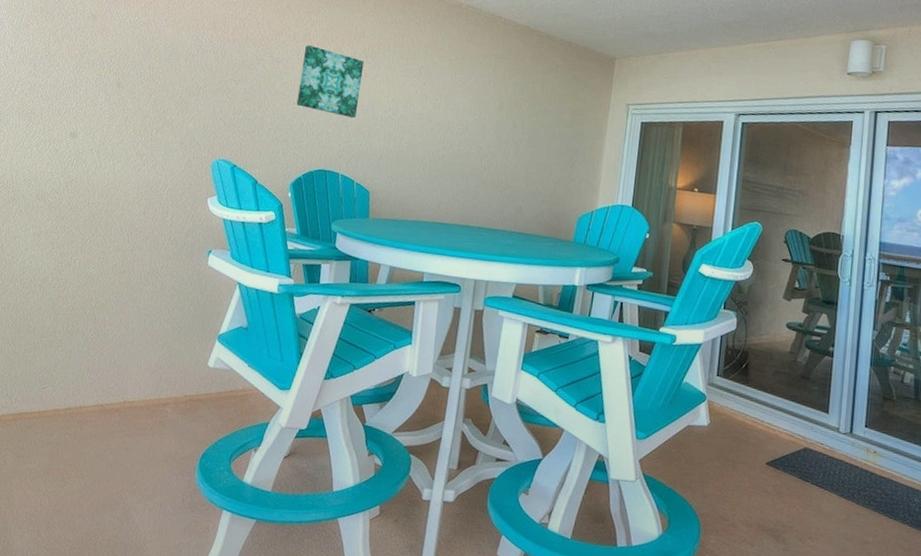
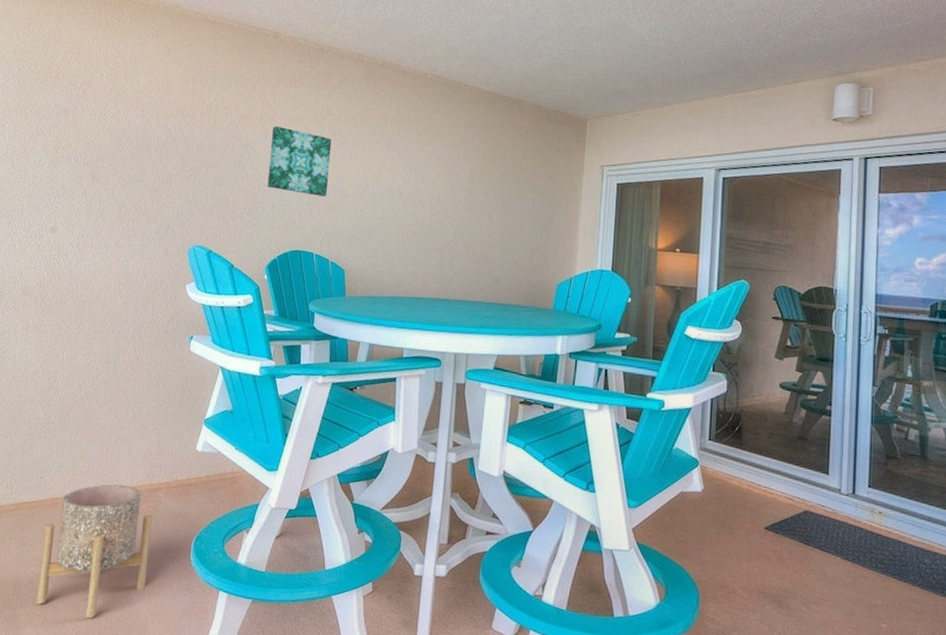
planter: none [30,397,158,535] -> present [37,484,153,619]

